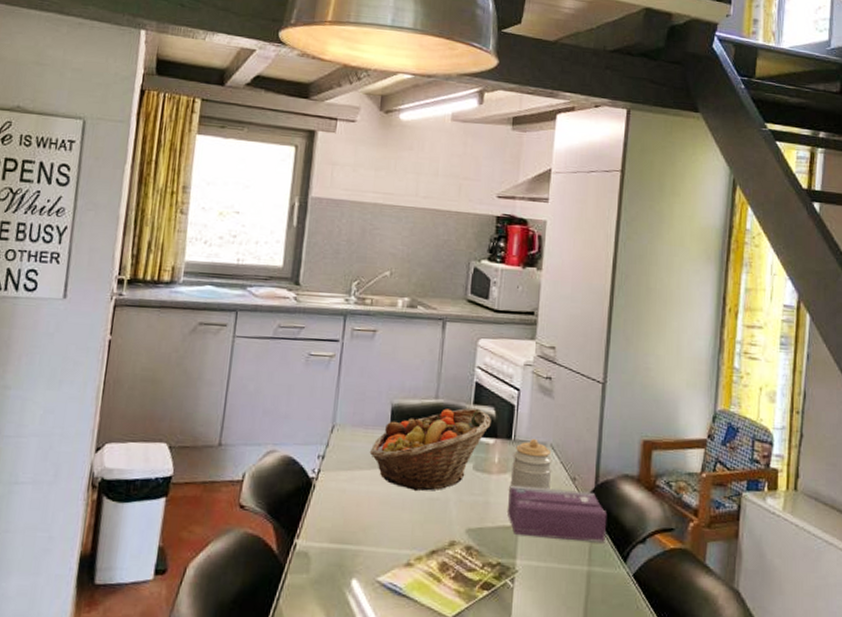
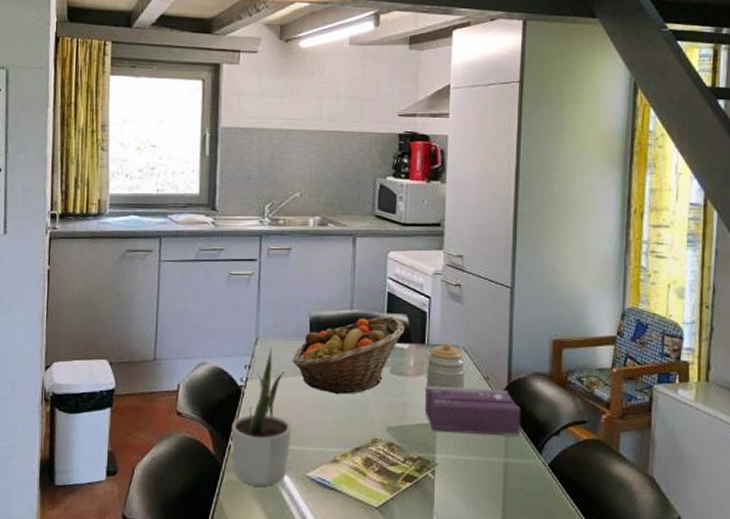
potted plant: none [297,436,365,591] -> present [231,347,292,486]

